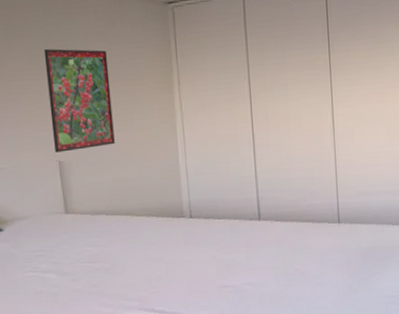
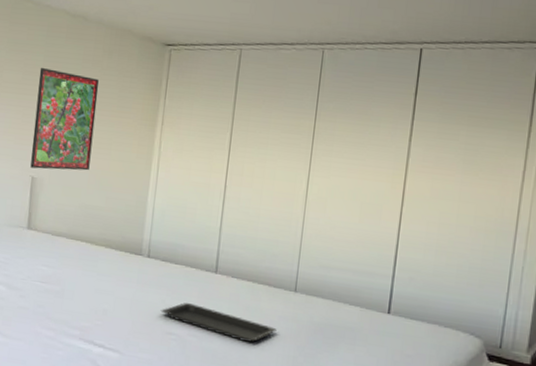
serving tray: none [212,253,328,280] -> present [160,302,277,342]

